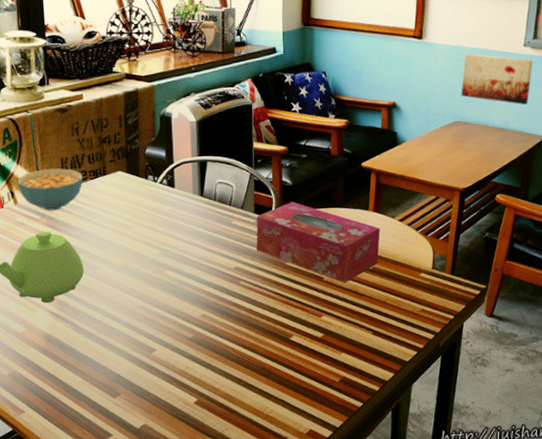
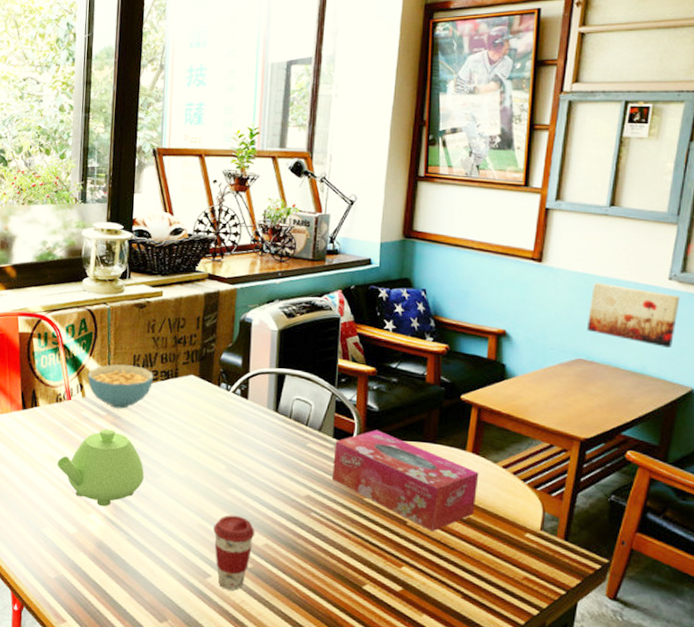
coffee cup: none [154,293,193,360] -> present [213,515,255,591]

